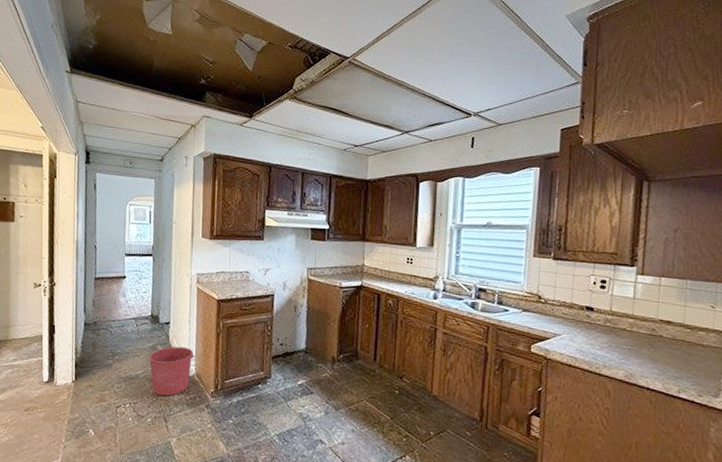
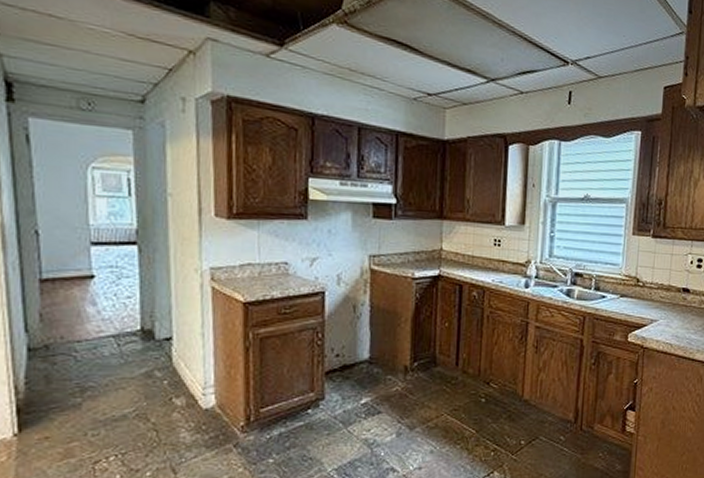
bucket: present [148,346,195,397] -> none [141,369,214,440]

